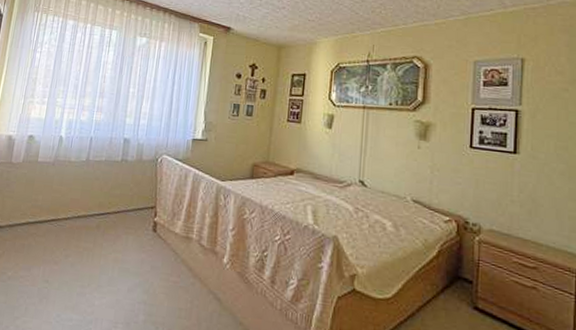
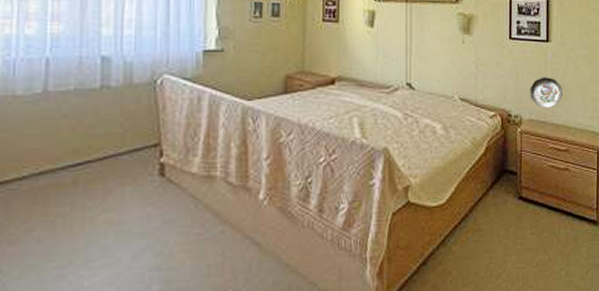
decorative plate: none [491,188,532,221] -> present [530,77,562,108]

